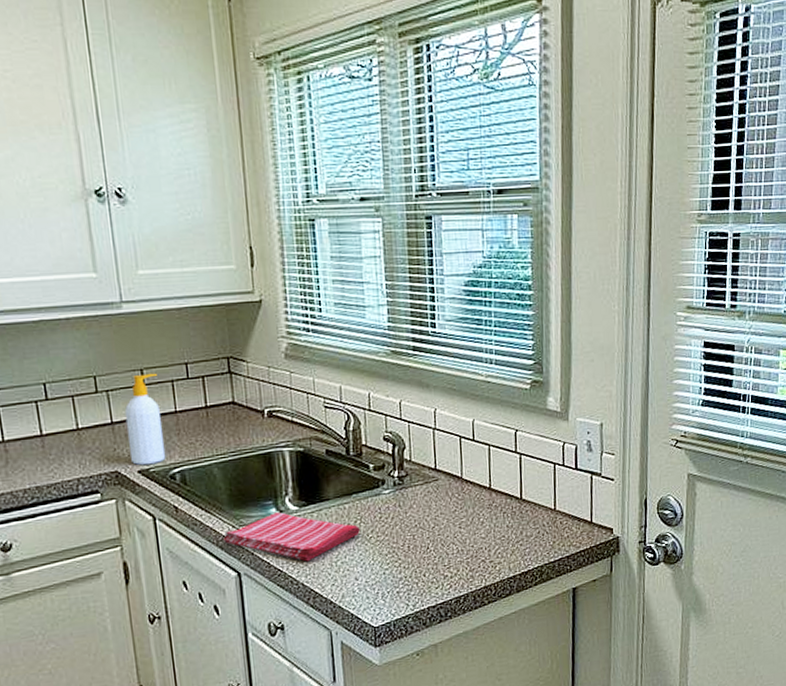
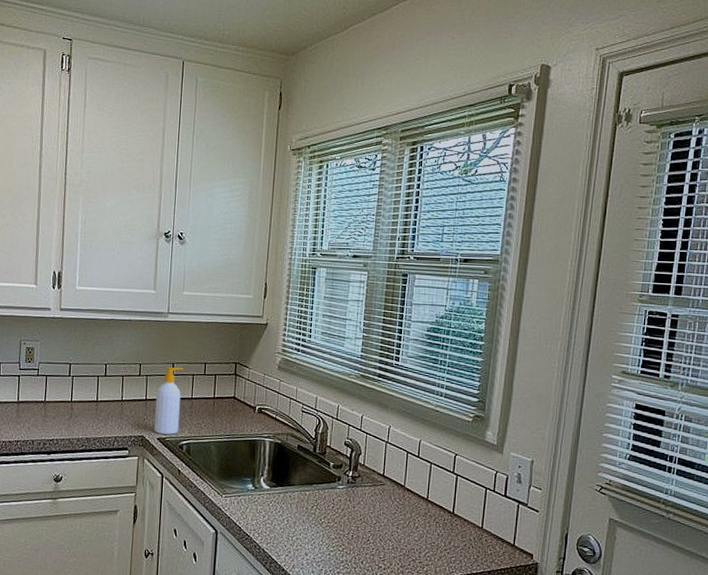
dish towel: present [223,512,360,562] -> none [209,488,315,532]

